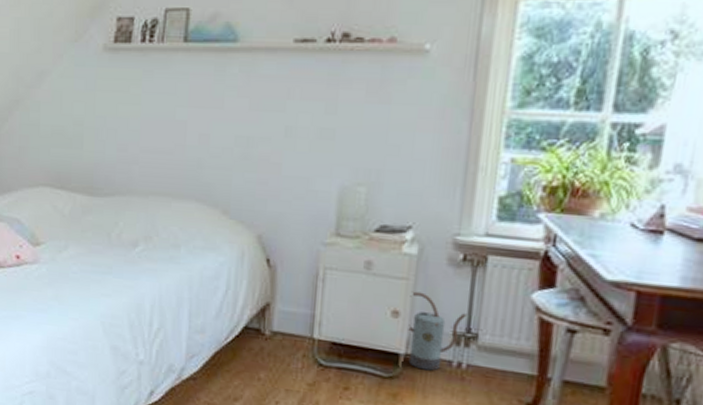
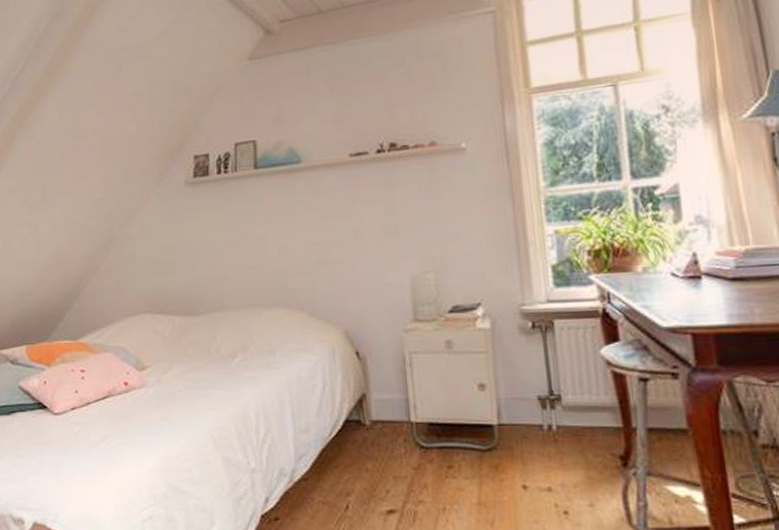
watering can: present [408,291,467,371] -> none [492,362,547,438]

